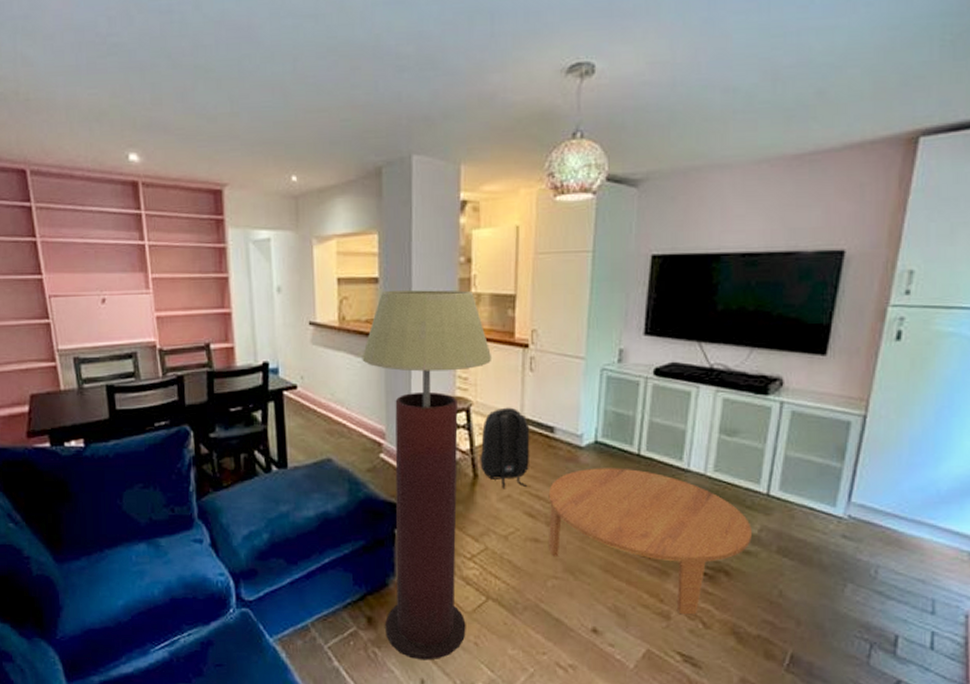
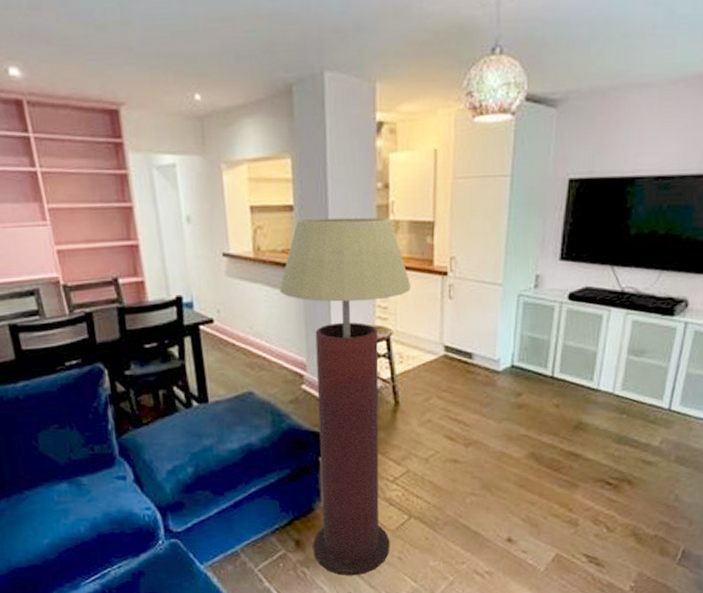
backpack: present [480,407,530,489] -> none [401,335,450,415]
coffee table: present [548,468,752,615] -> none [467,390,654,521]

